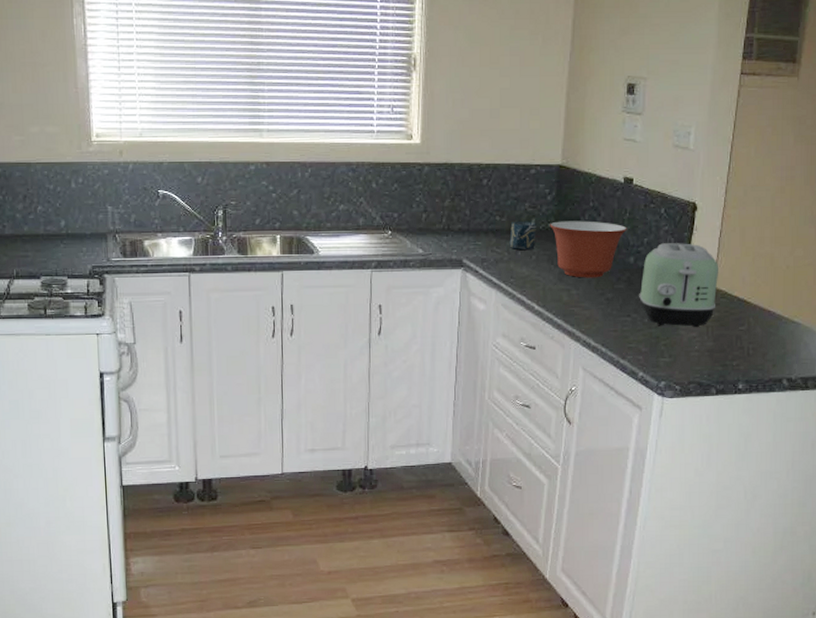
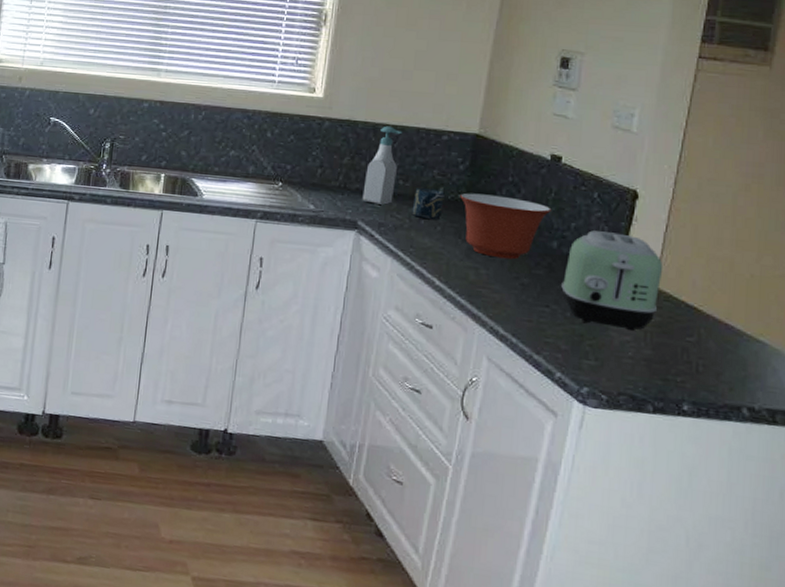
soap bottle: none [465,165,495,241] -> present [362,126,403,205]

